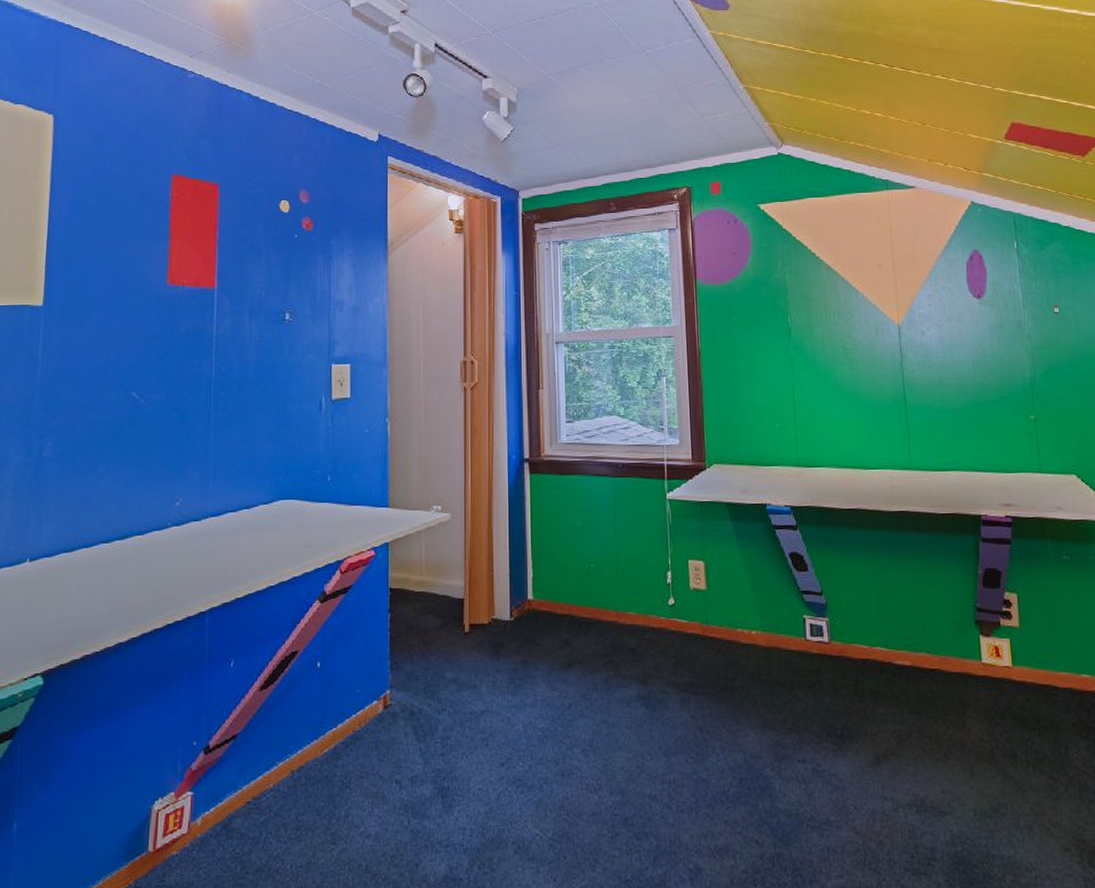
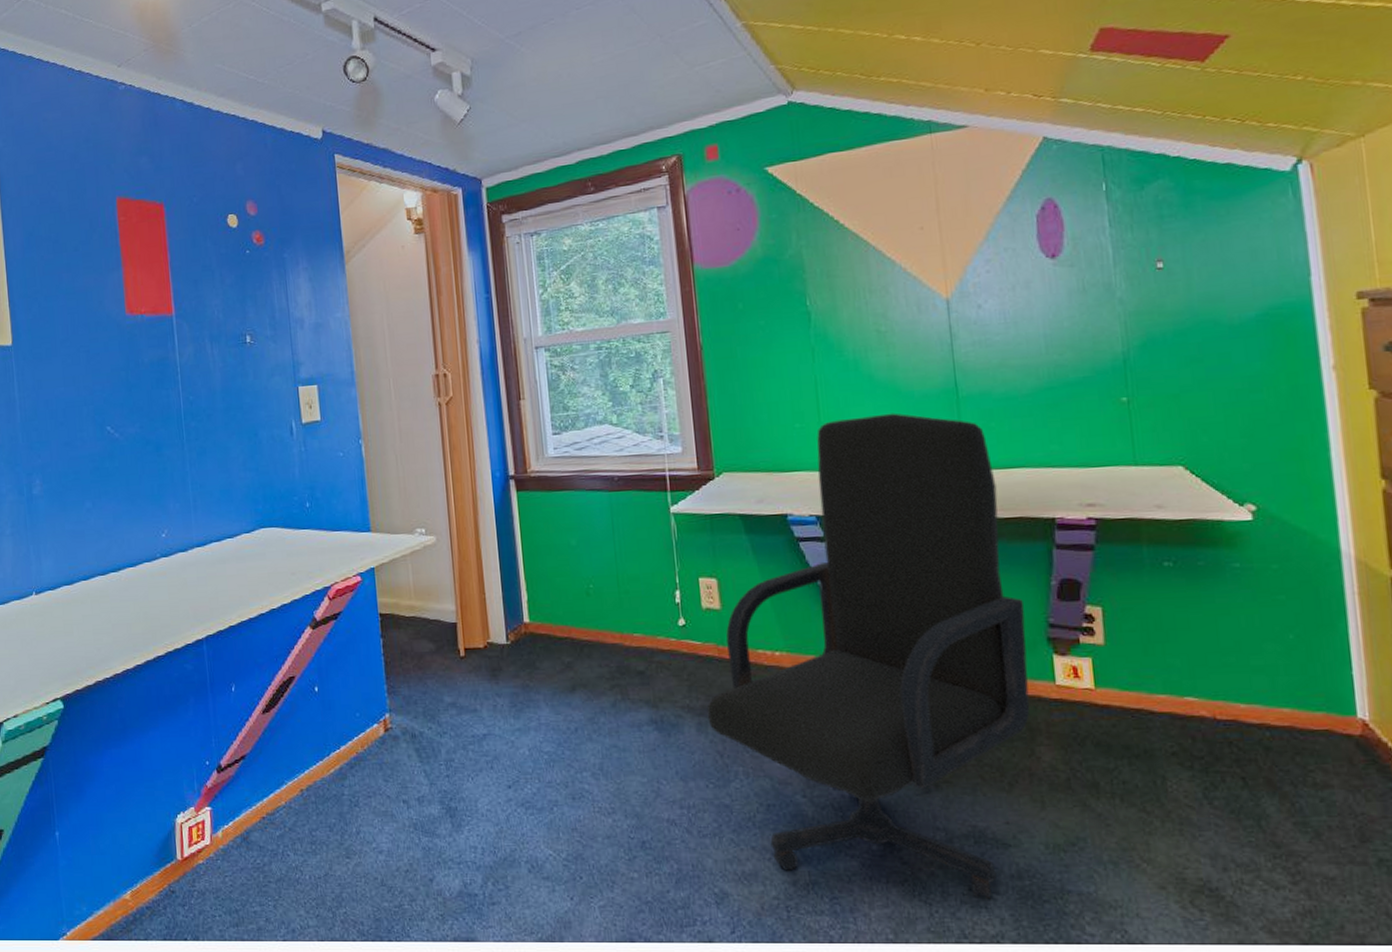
chair: none [690,418,962,867] -> present [706,413,1030,900]

